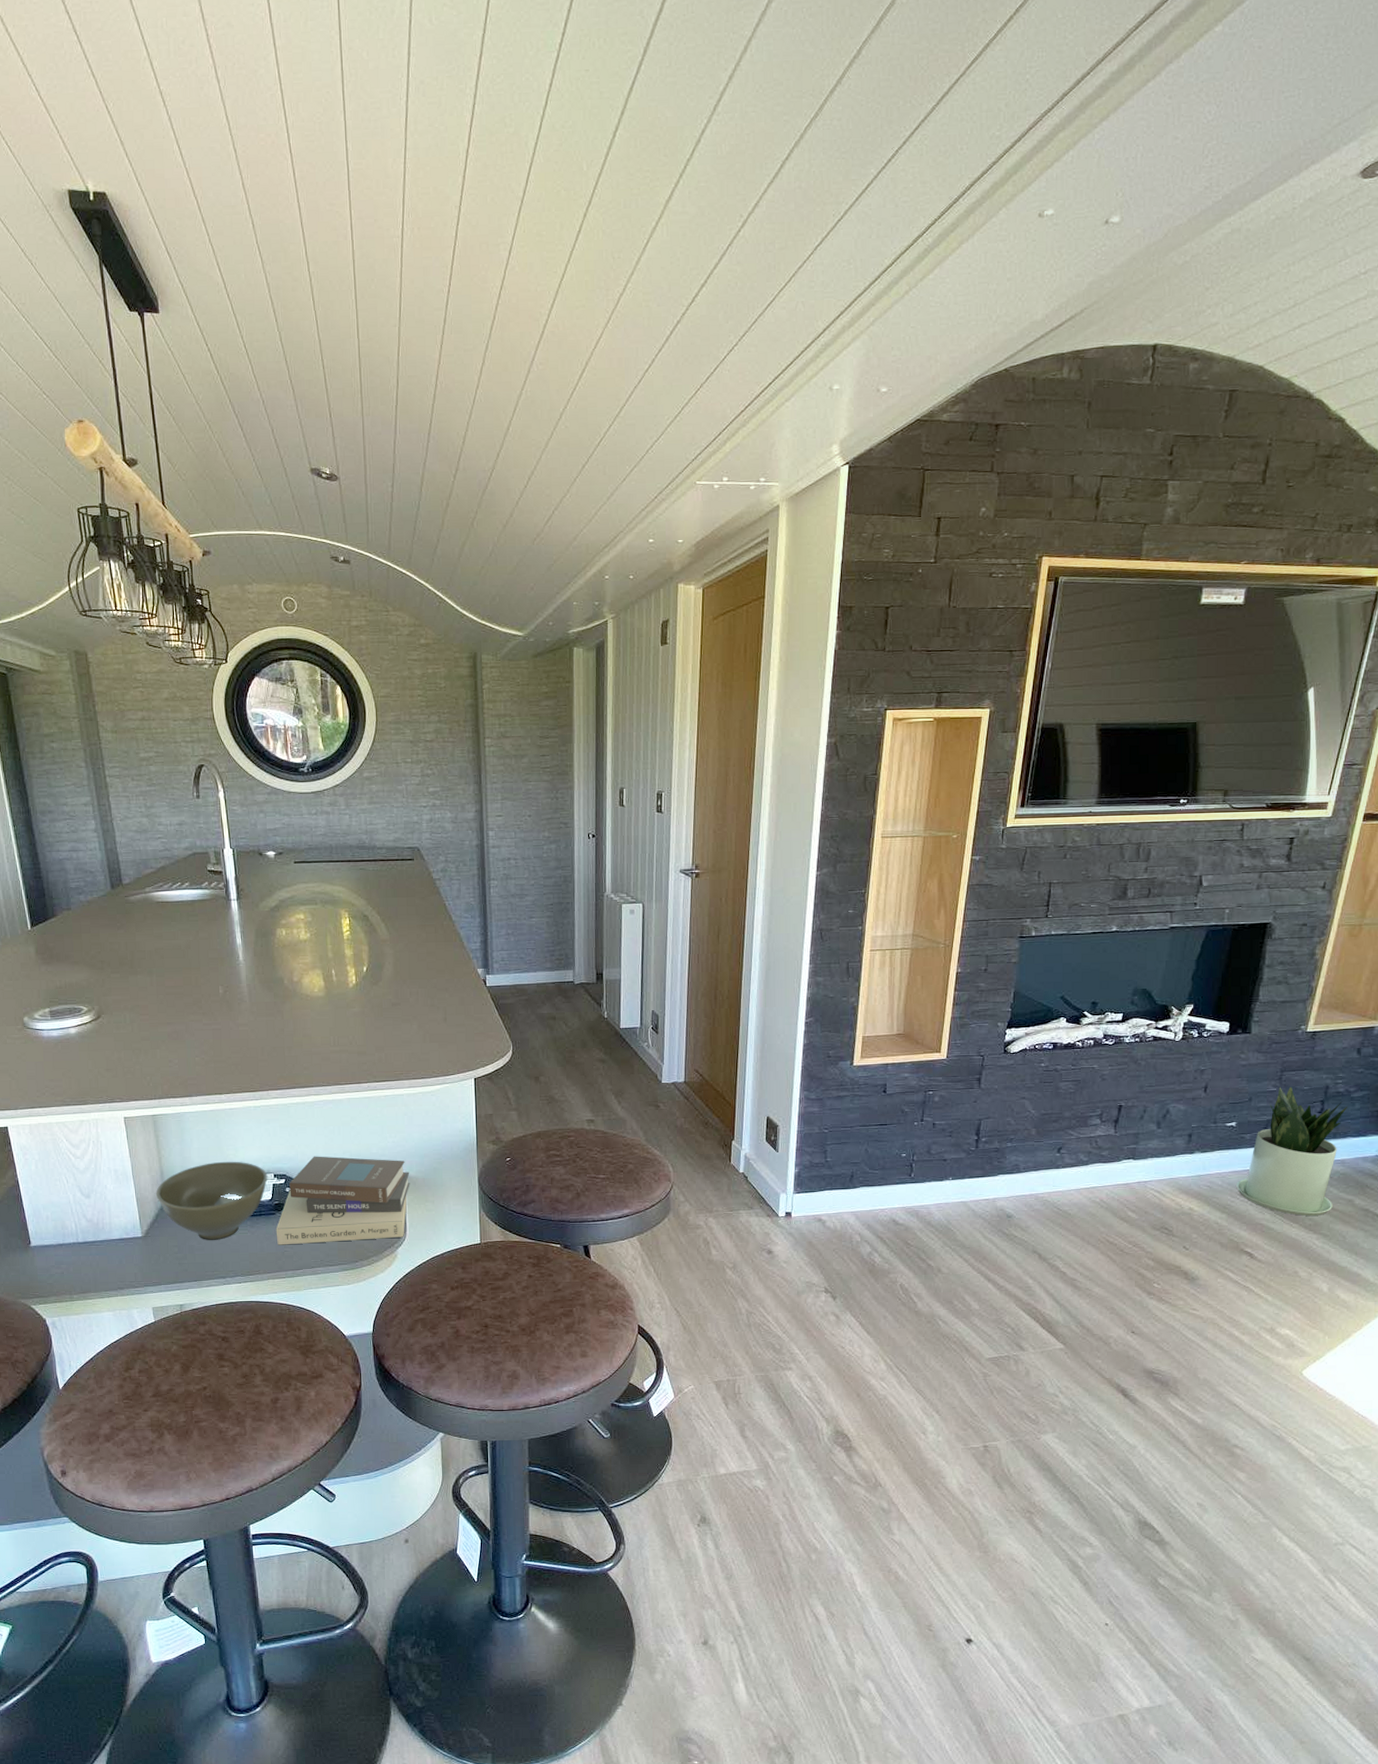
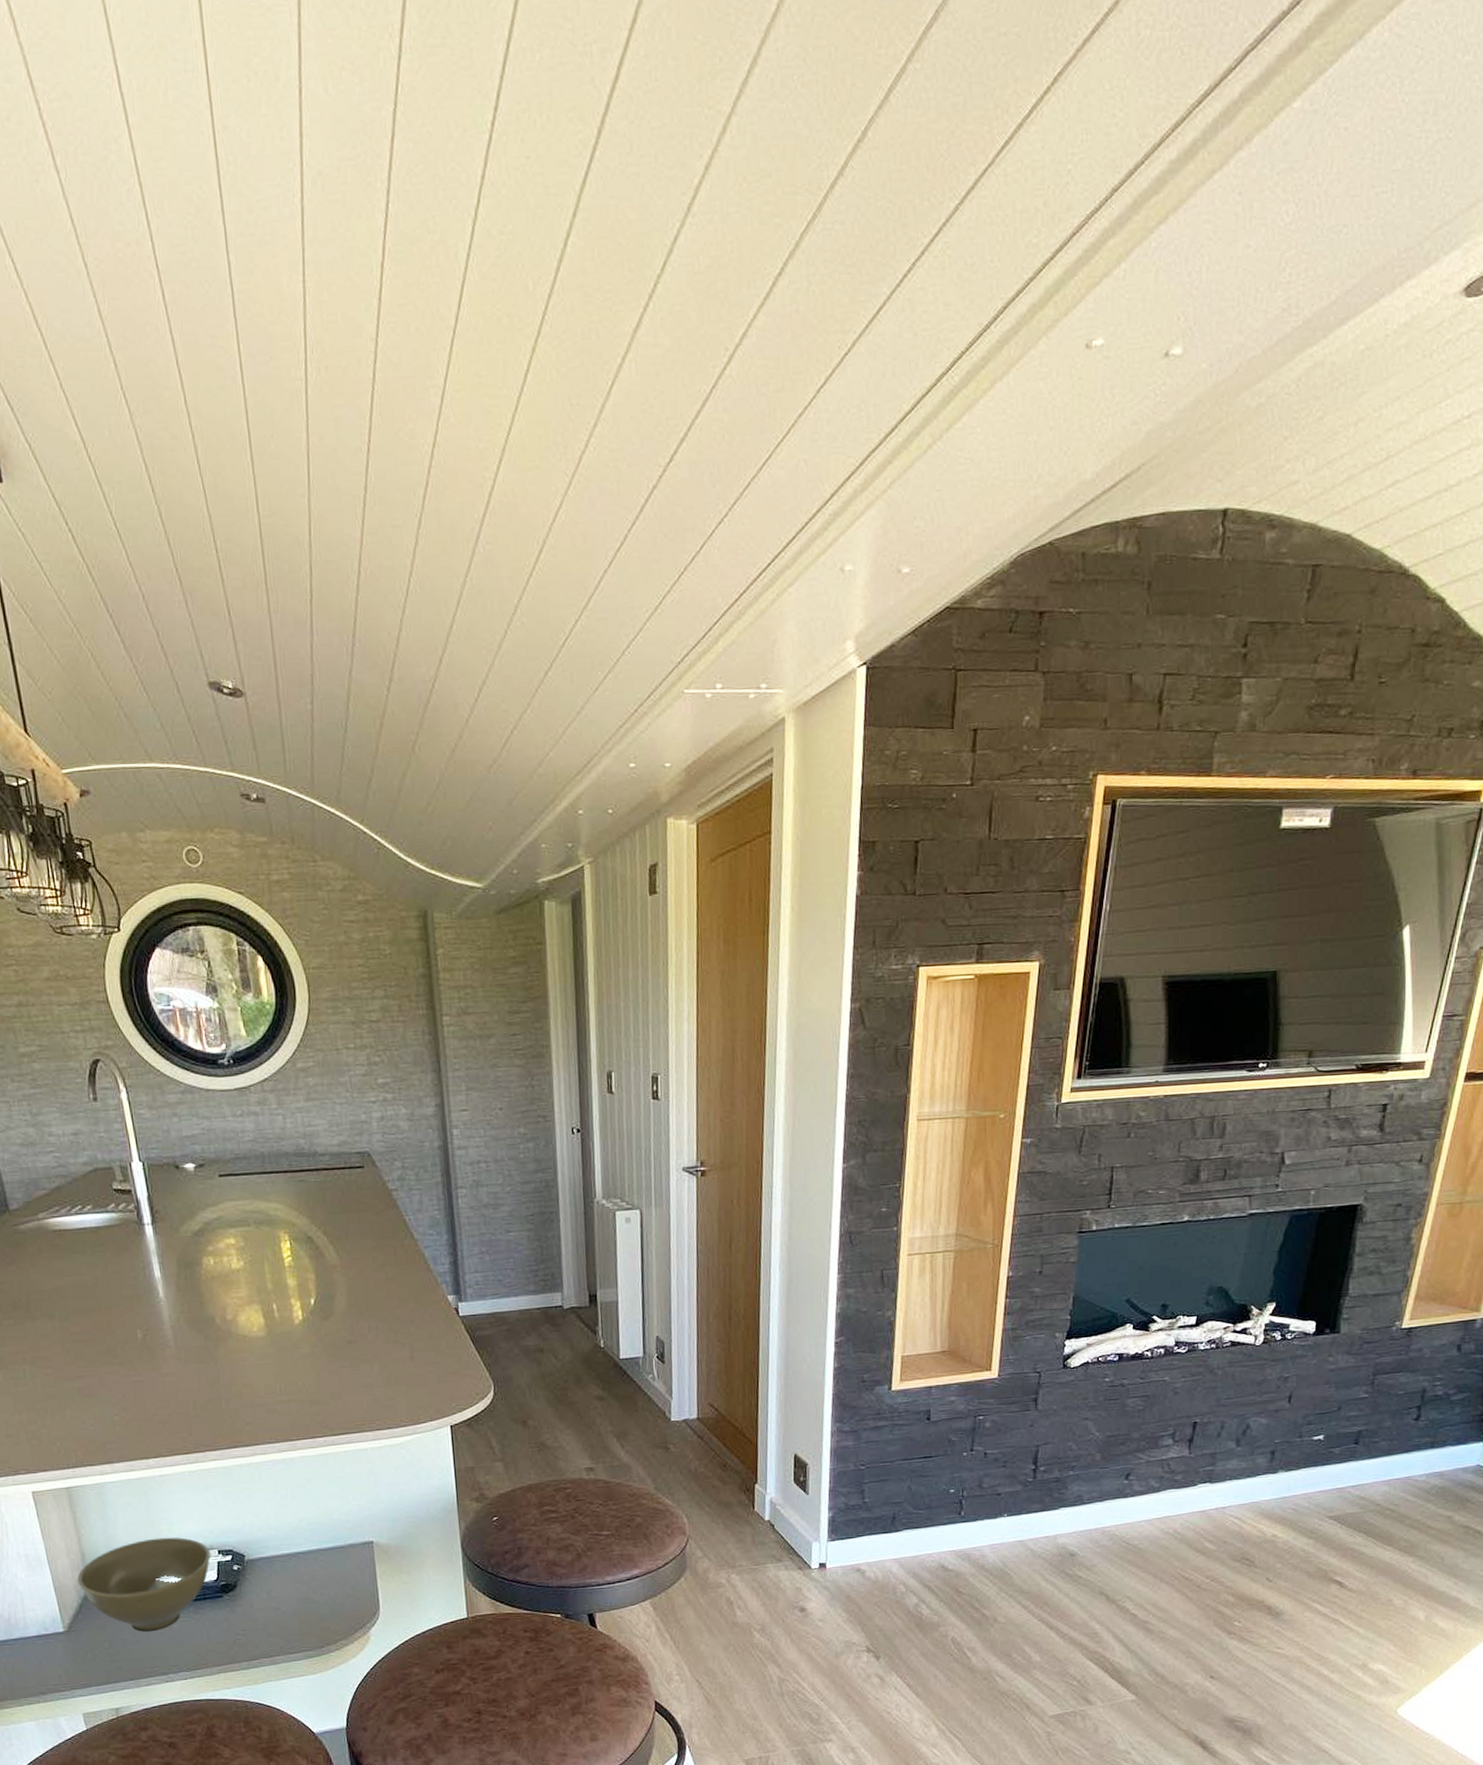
books: present [276,1156,410,1245] -> none [224,1526,381,1633]
planter: present [1236,1086,1348,1216] -> none [1324,1391,1447,1537]

